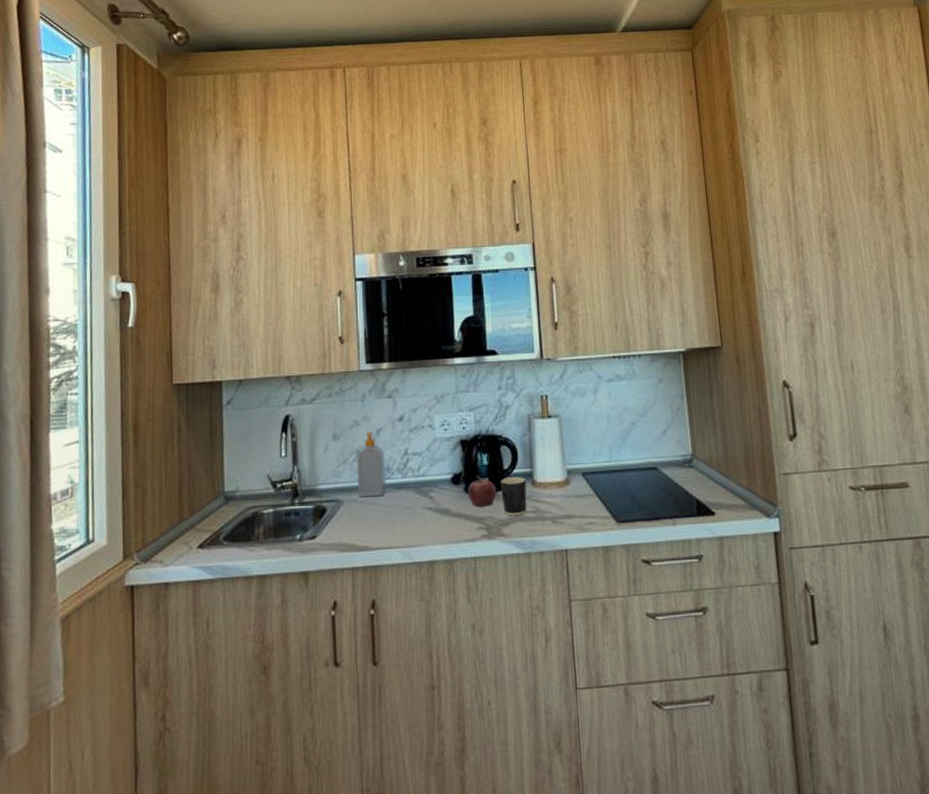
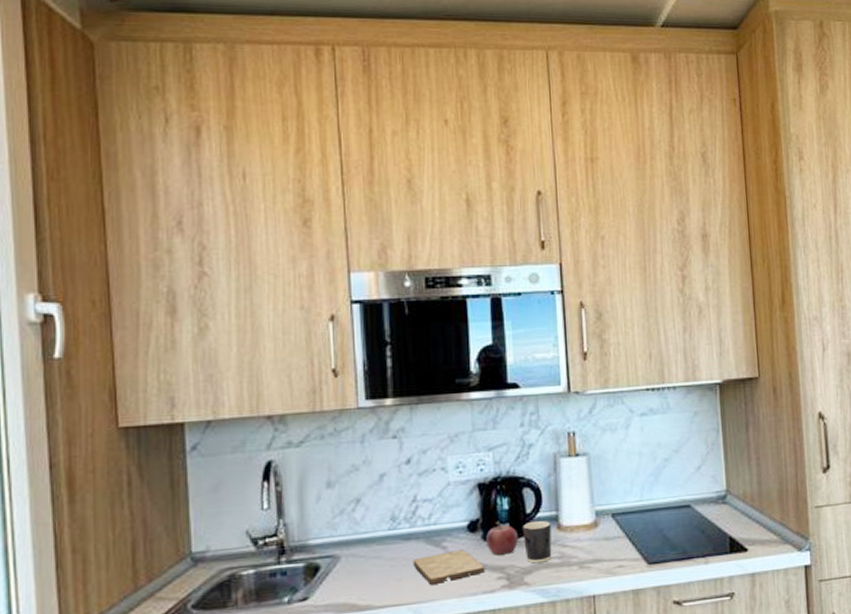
soap bottle: present [357,431,386,498] -> none [356,476,392,552]
cutting board: none [404,500,467,531] -> present [413,549,485,585]

